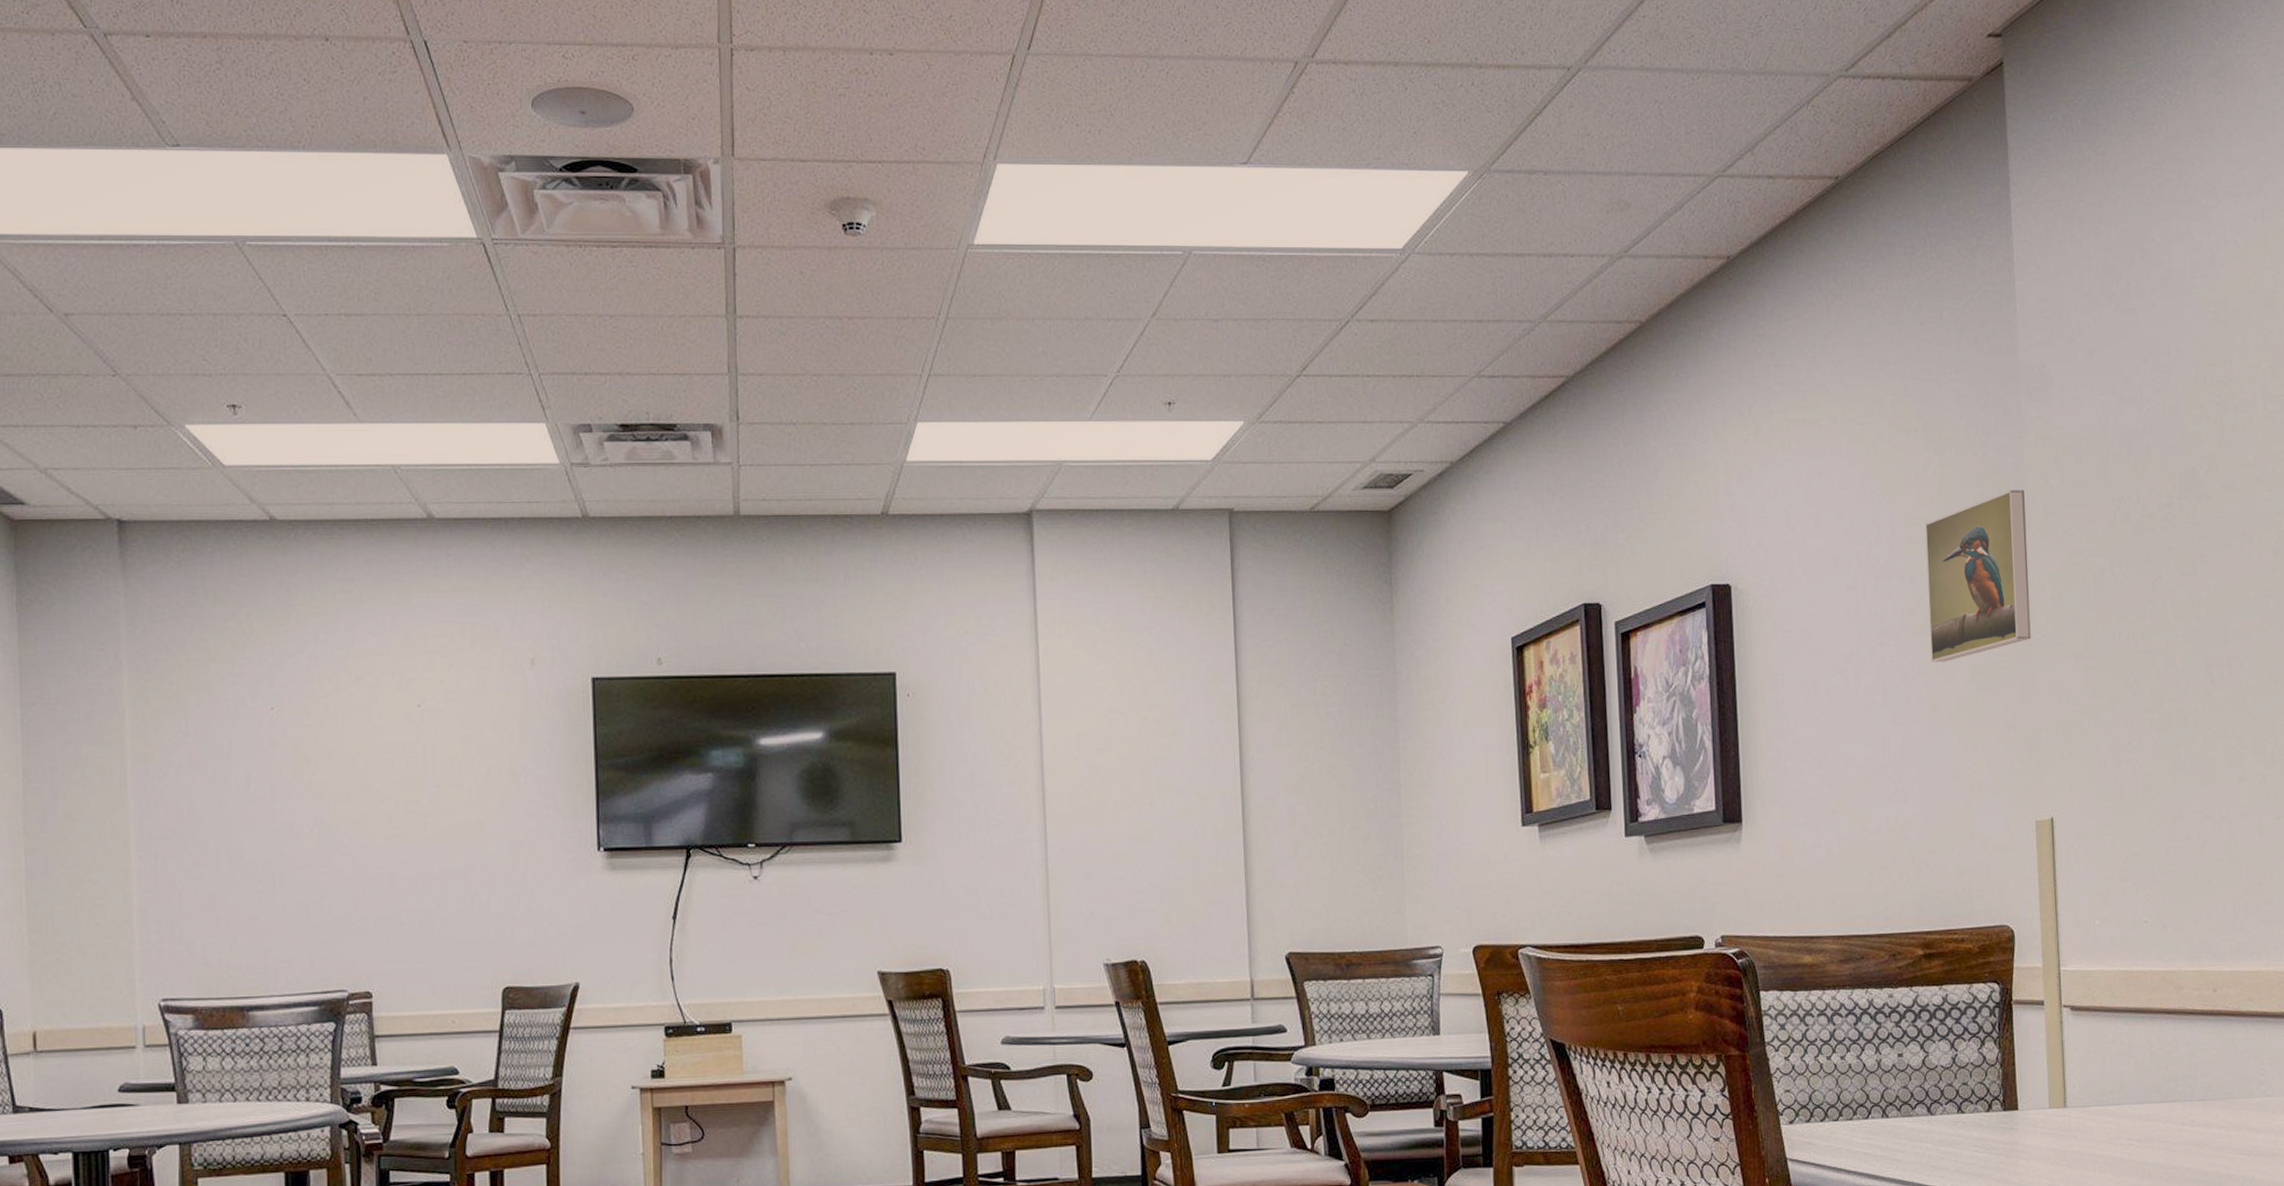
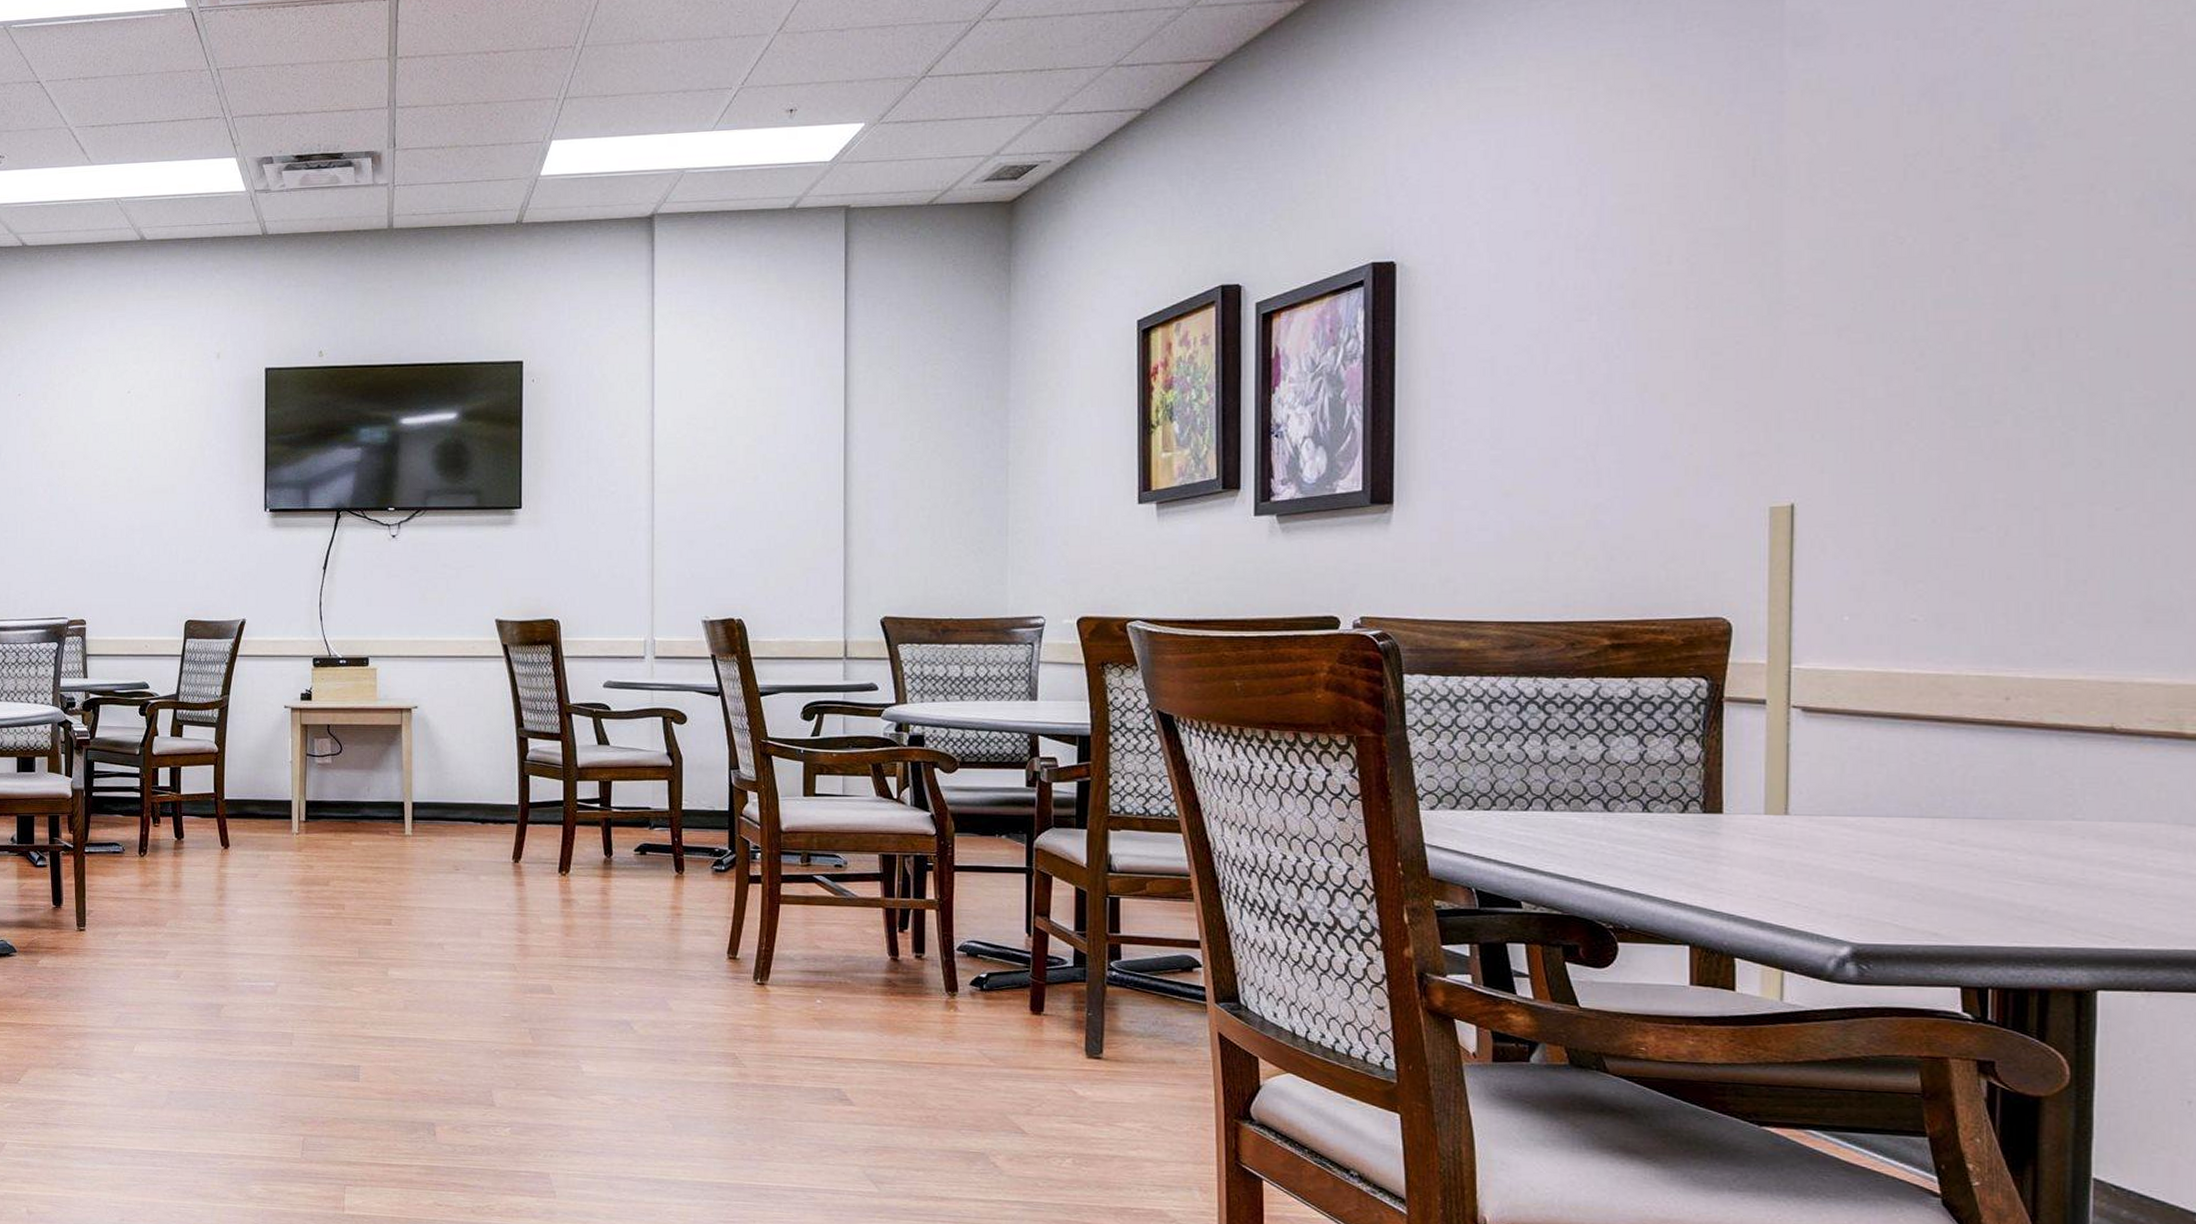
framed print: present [1924,490,2031,662] -> none [1642,150,1781,338]

